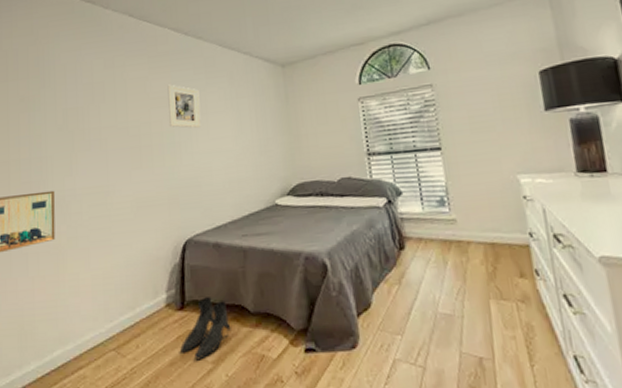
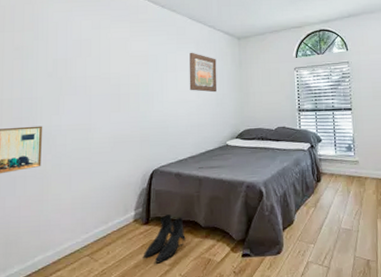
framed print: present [167,84,201,128] -> none [144,46,171,82]
wall art: none [222,87,259,138] -> present [189,52,217,93]

